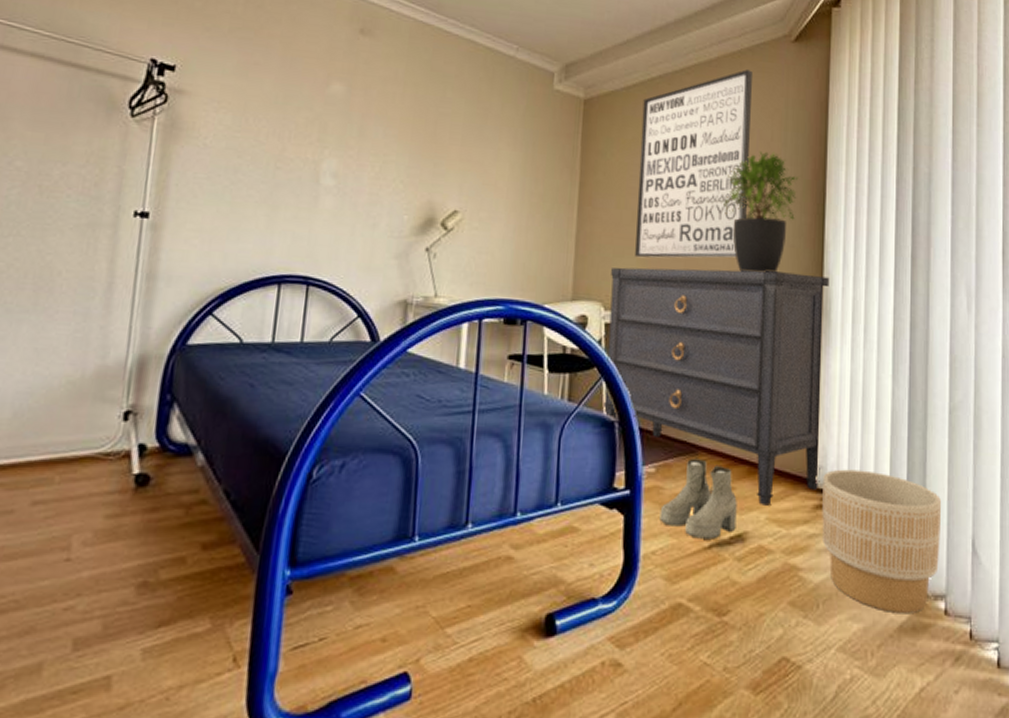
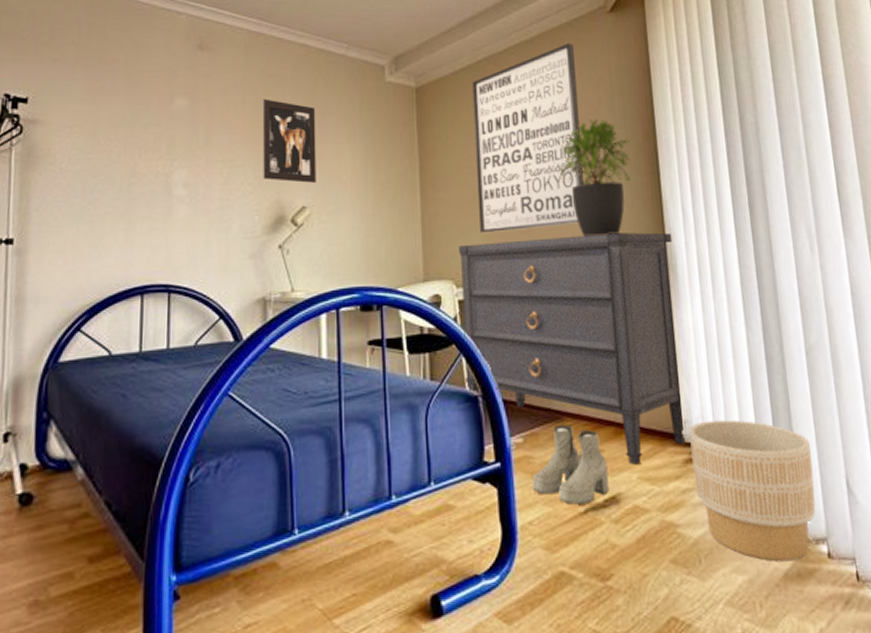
wall art: none [416,93,478,187] -> present [262,98,316,183]

